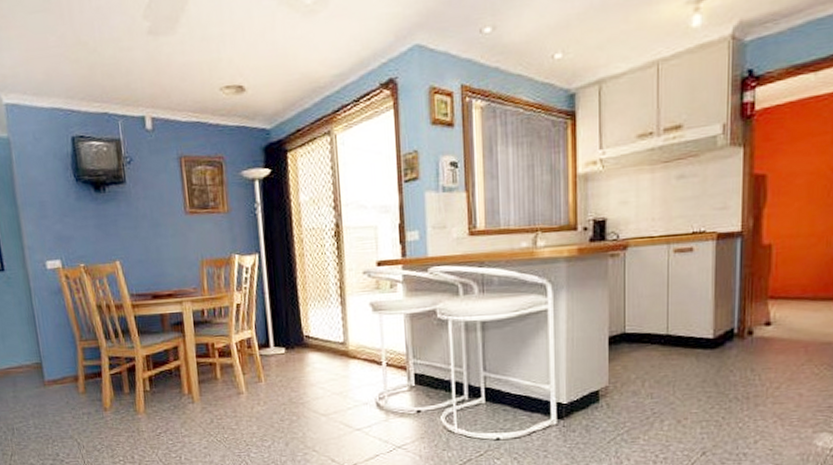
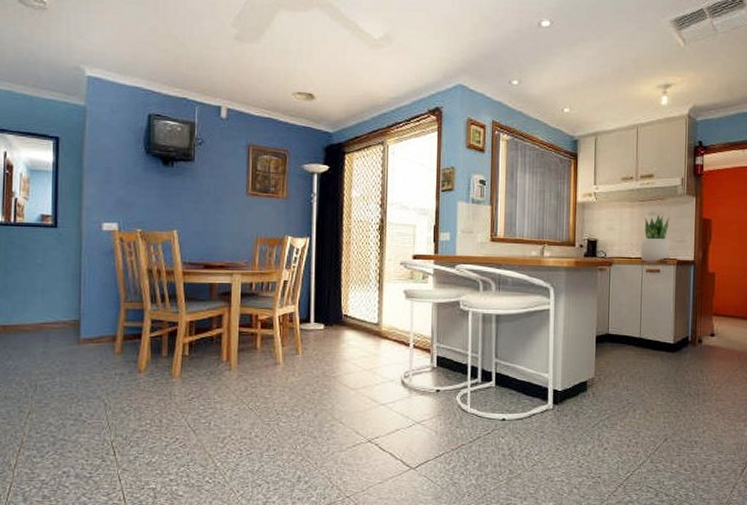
planter: none [666,177,708,243] -> present [641,214,671,265]

